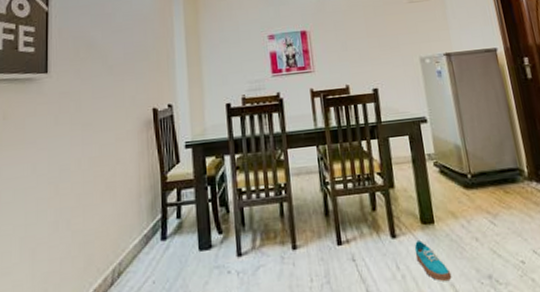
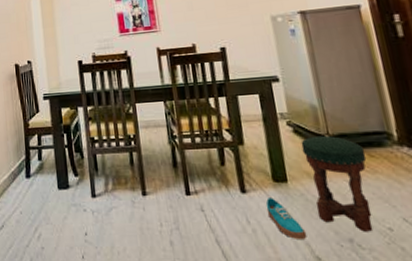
stool: none [446,174,509,267] -> present [301,135,373,232]

